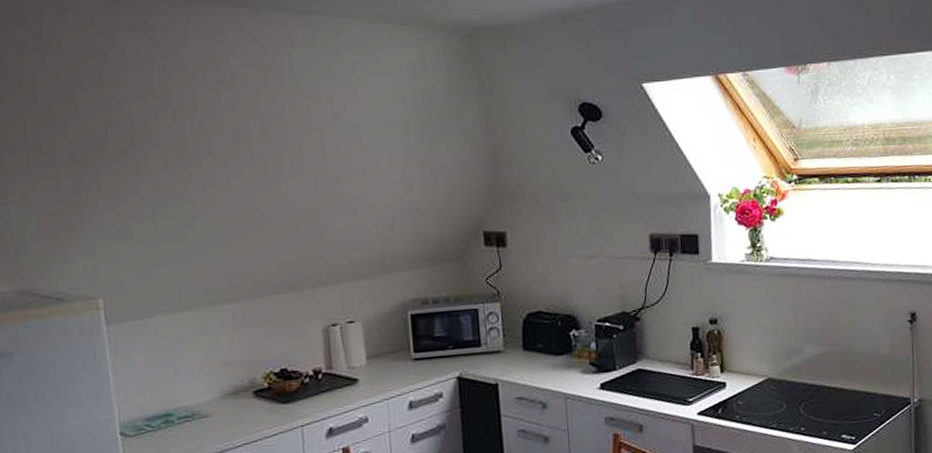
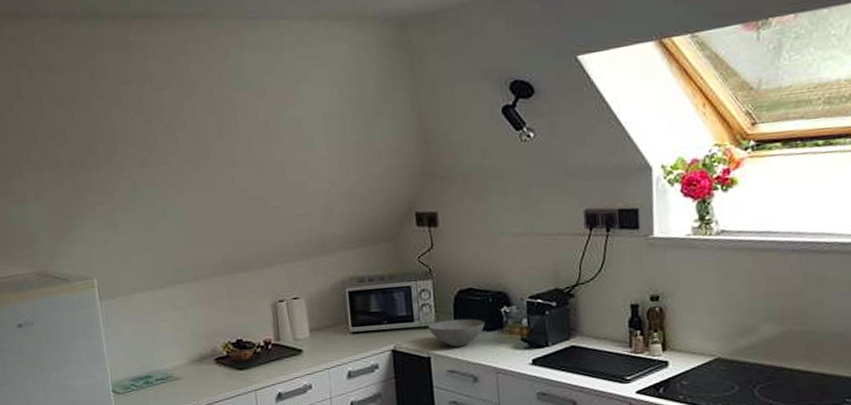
bowl: none [496,343,554,373] -> present [428,318,485,347]

